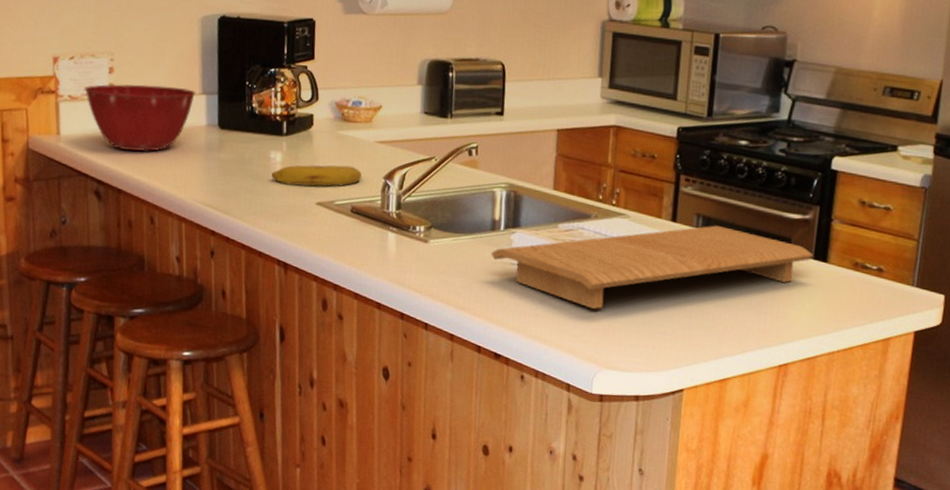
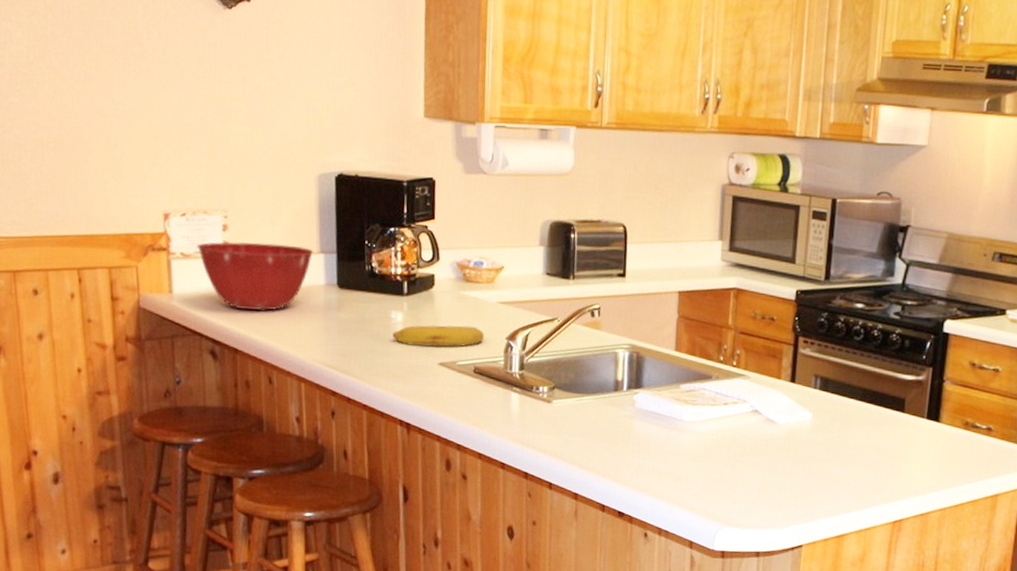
cutting board: present [491,225,813,309] -> none [614,386,926,468]

